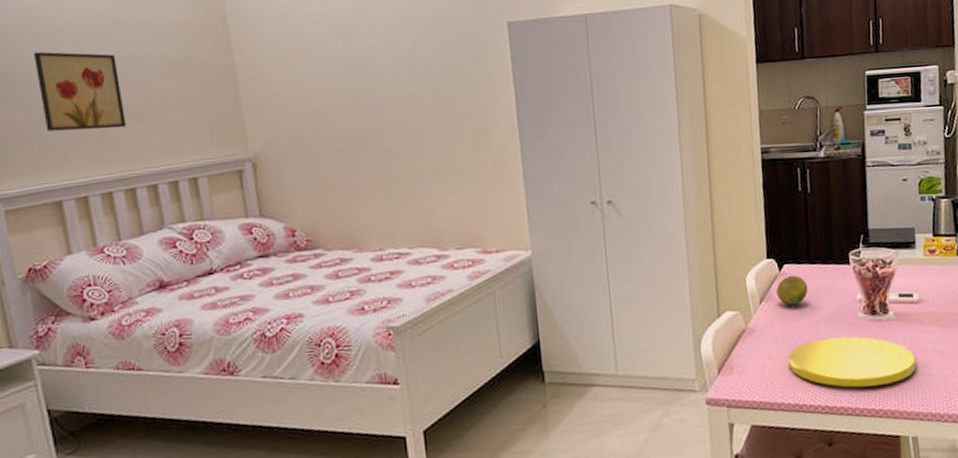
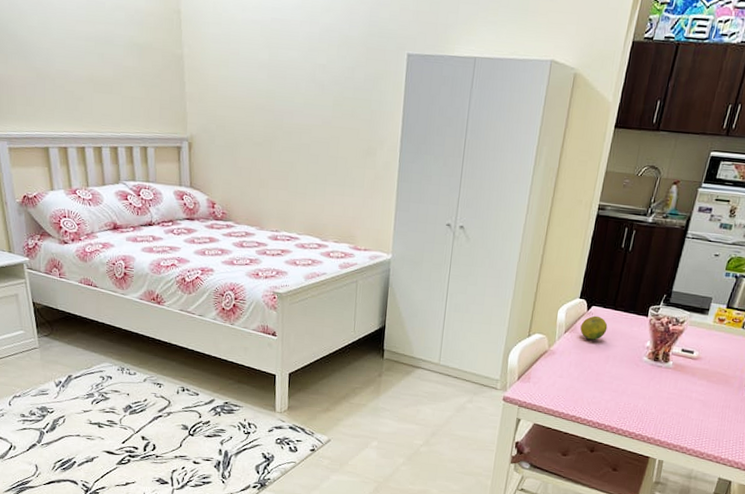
wall art: present [33,51,126,131] -> none [32,19,98,96]
plate: present [788,336,917,388] -> none [575,370,681,417]

